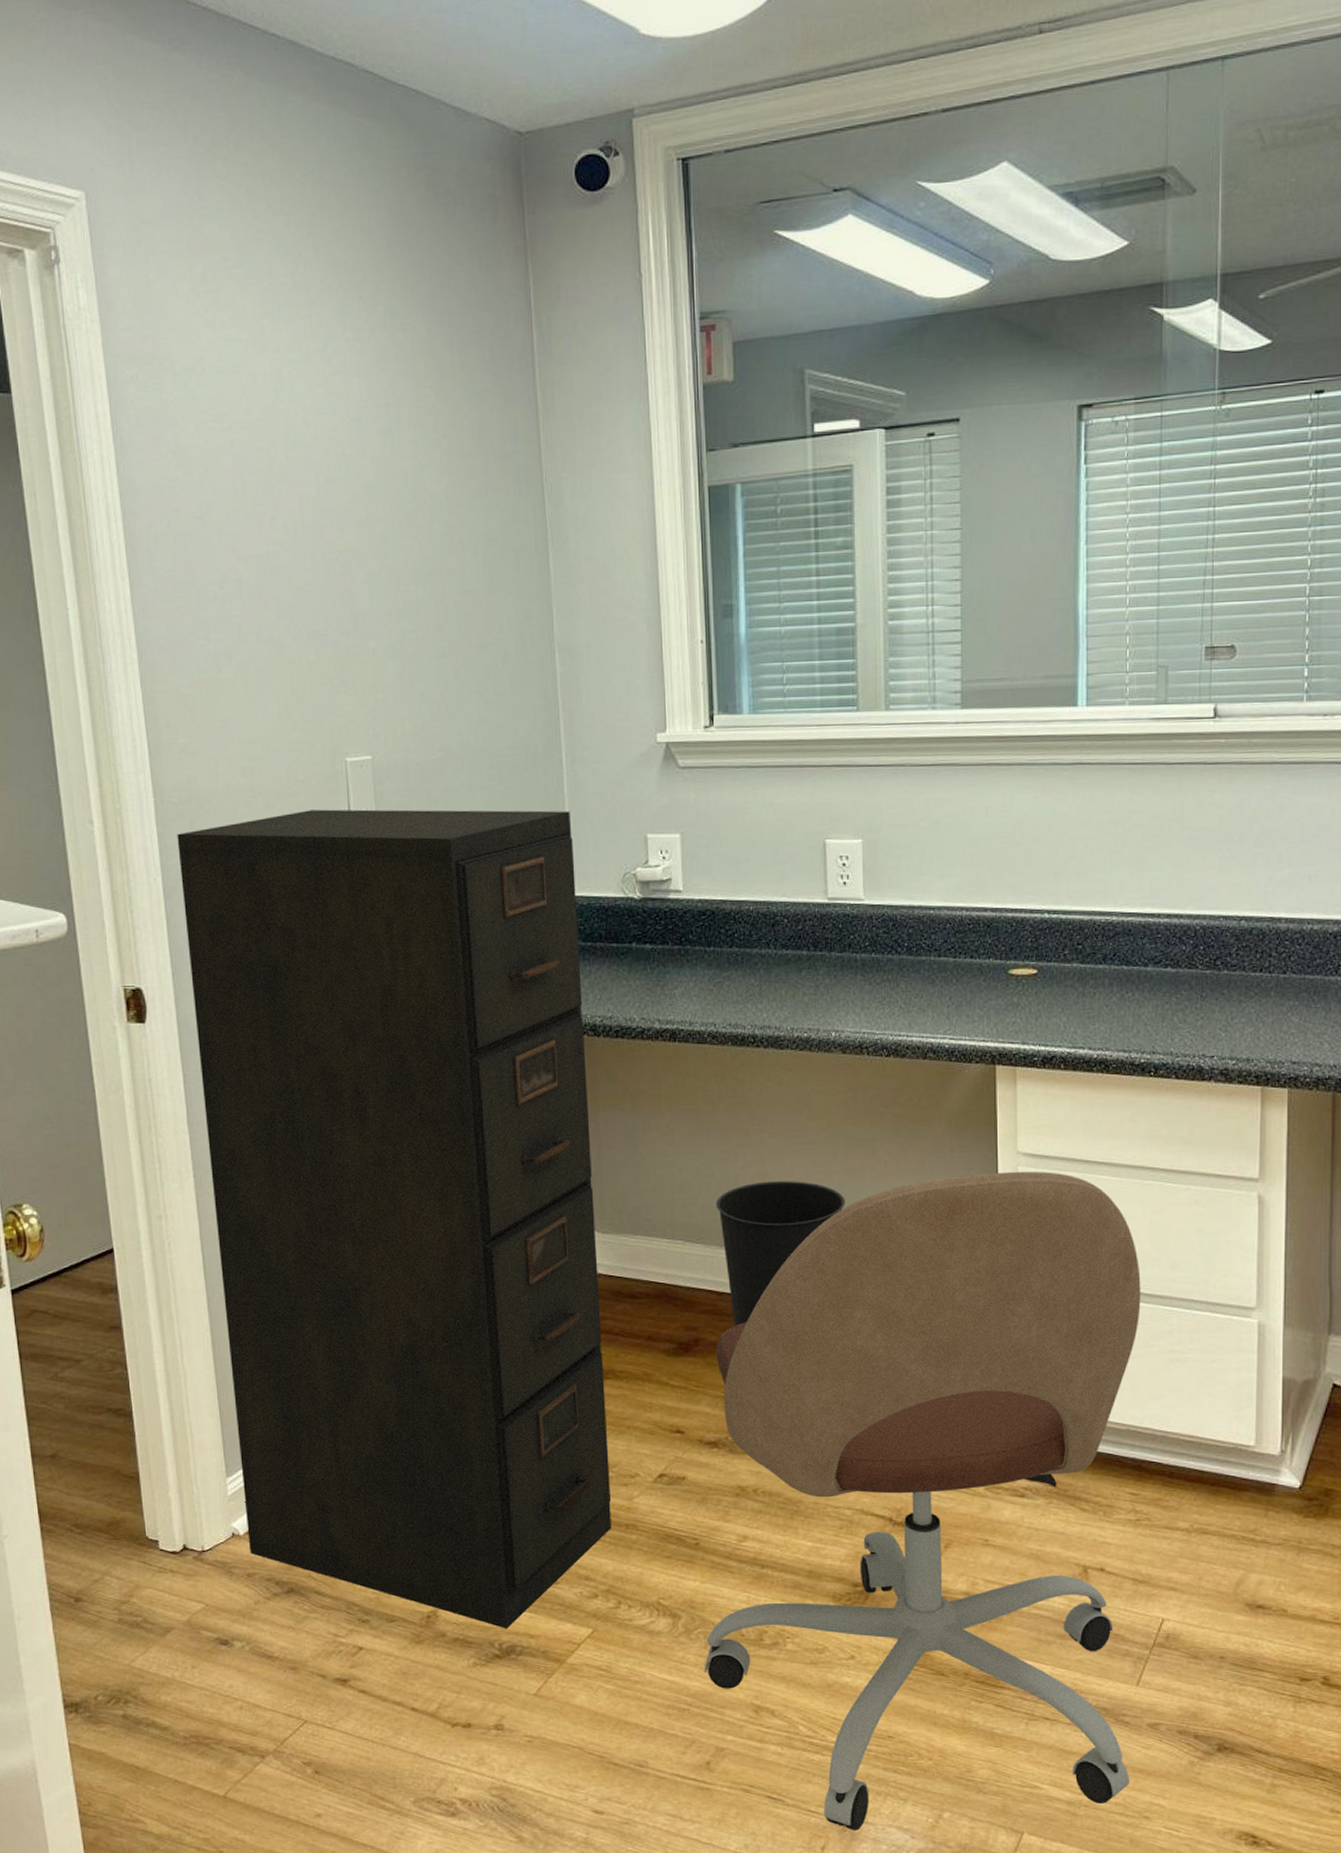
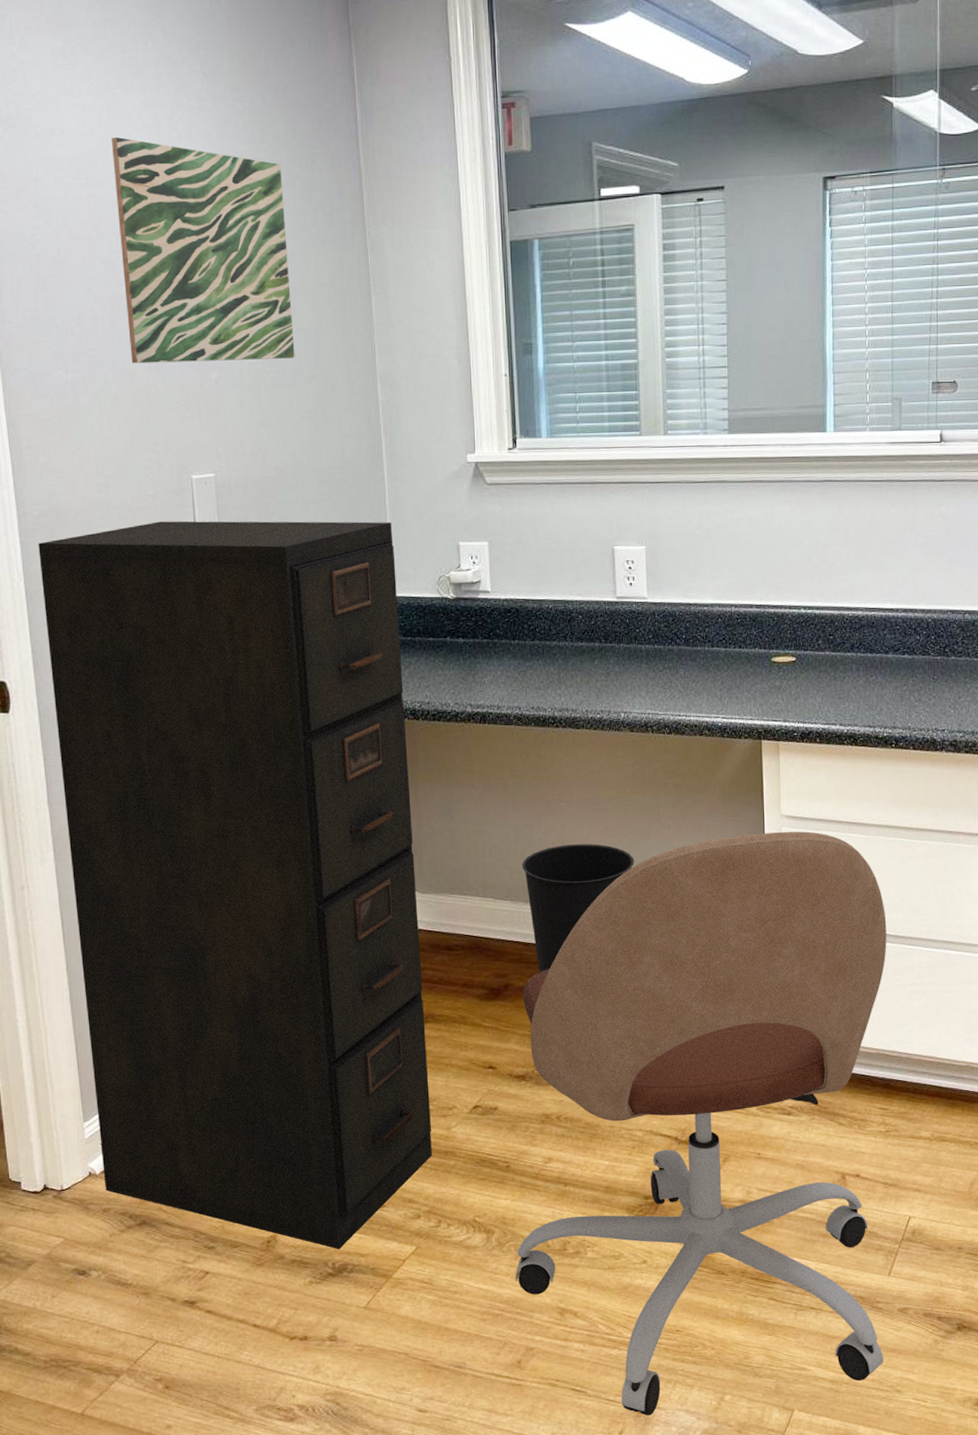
wall art: none [257,374,462,632] -> present [111,137,295,364]

